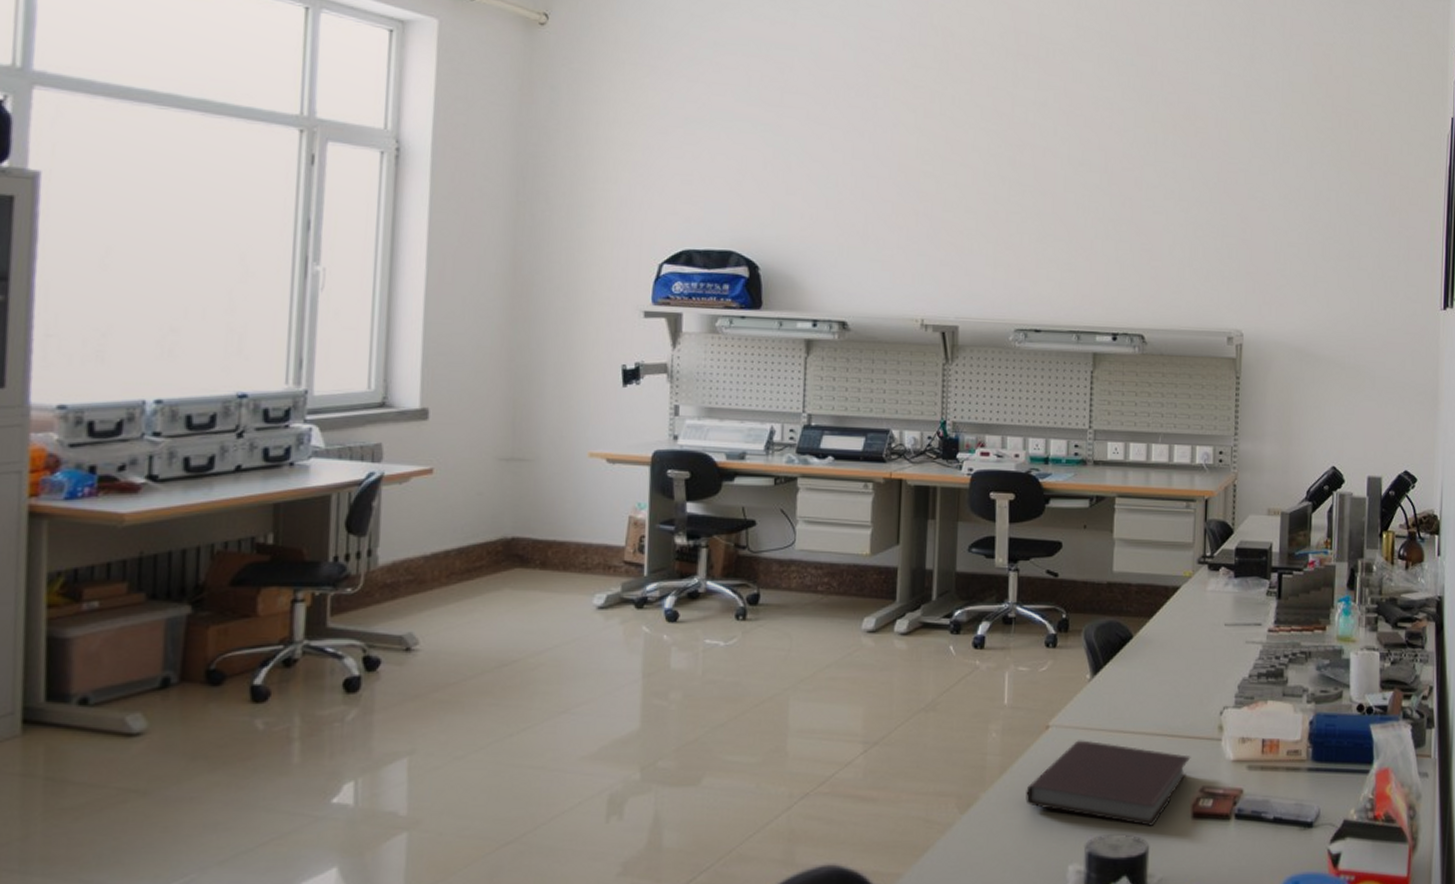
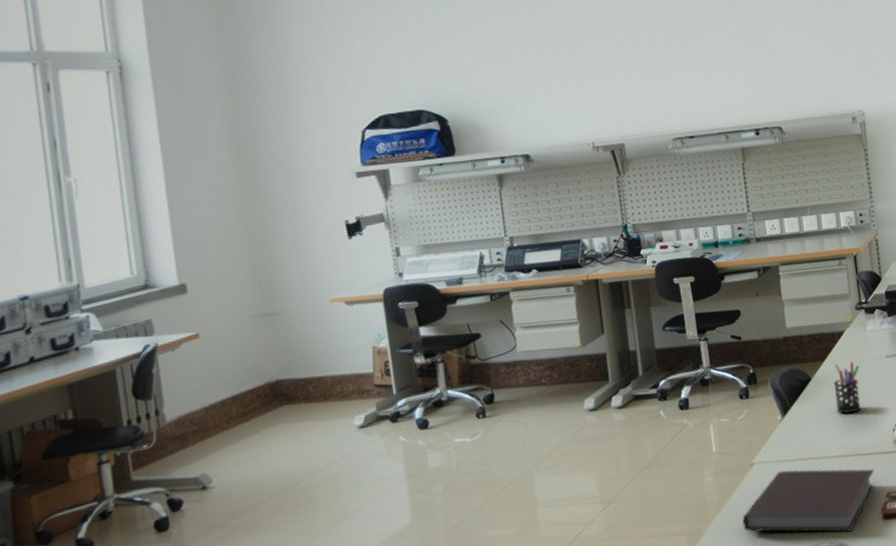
pen holder: none [1157,624,1192,685] -> present [833,361,861,414]

